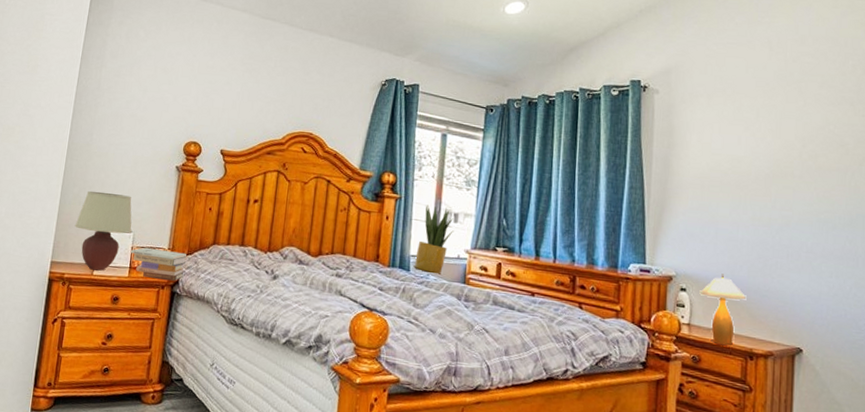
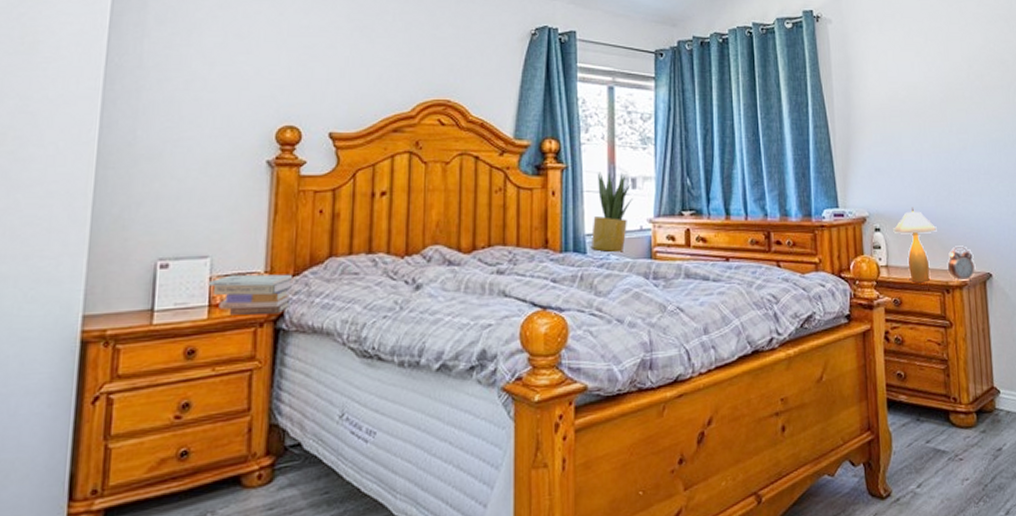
table lamp: present [74,190,132,271] -> none [117,207,208,318]
alarm clock: none [753,318,784,353] -> present [947,247,975,282]

